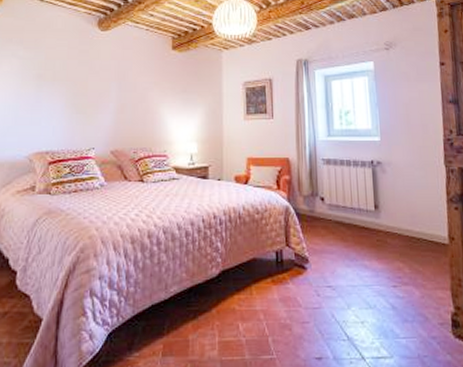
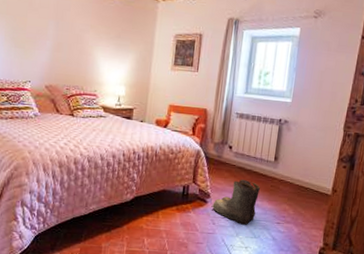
boots: none [312,235,366,293] -> present [211,179,261,225]

